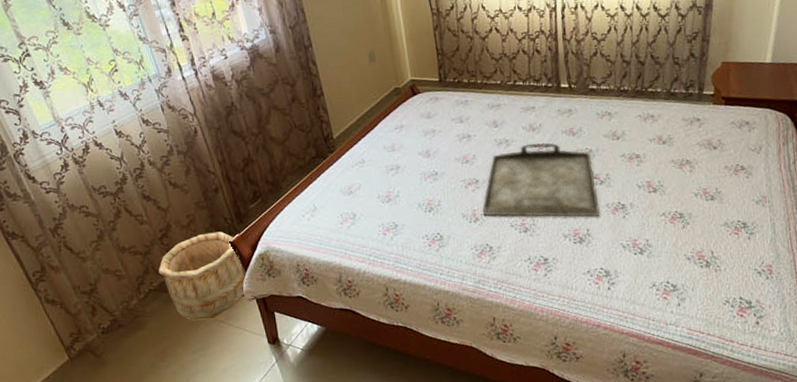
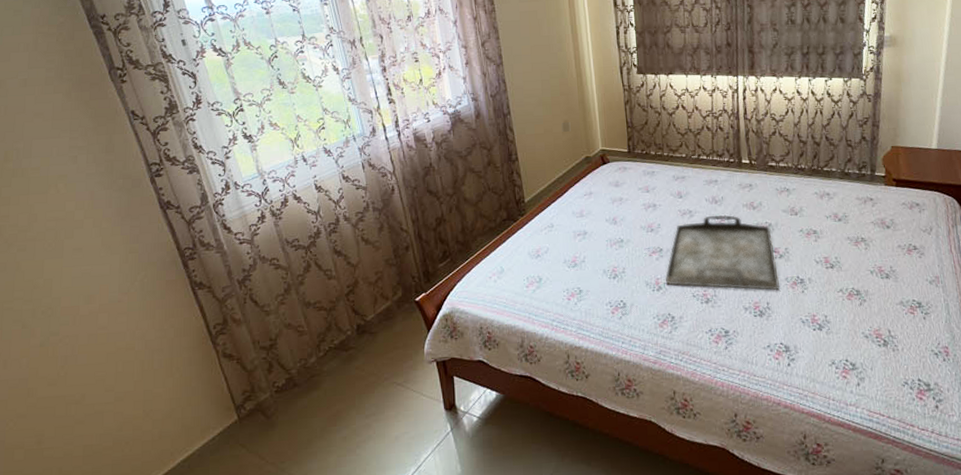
wooden bucket: present [158,231,246,321] -> none [340,290,428,383]

